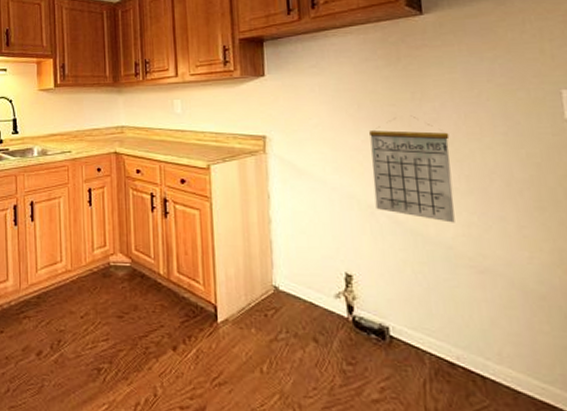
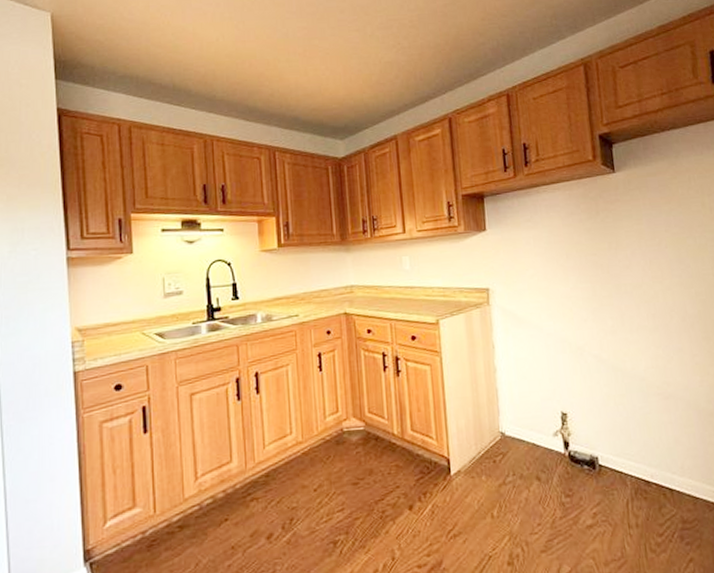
calendar: present [369,117,455,223] -> none [577,264,646,357]

